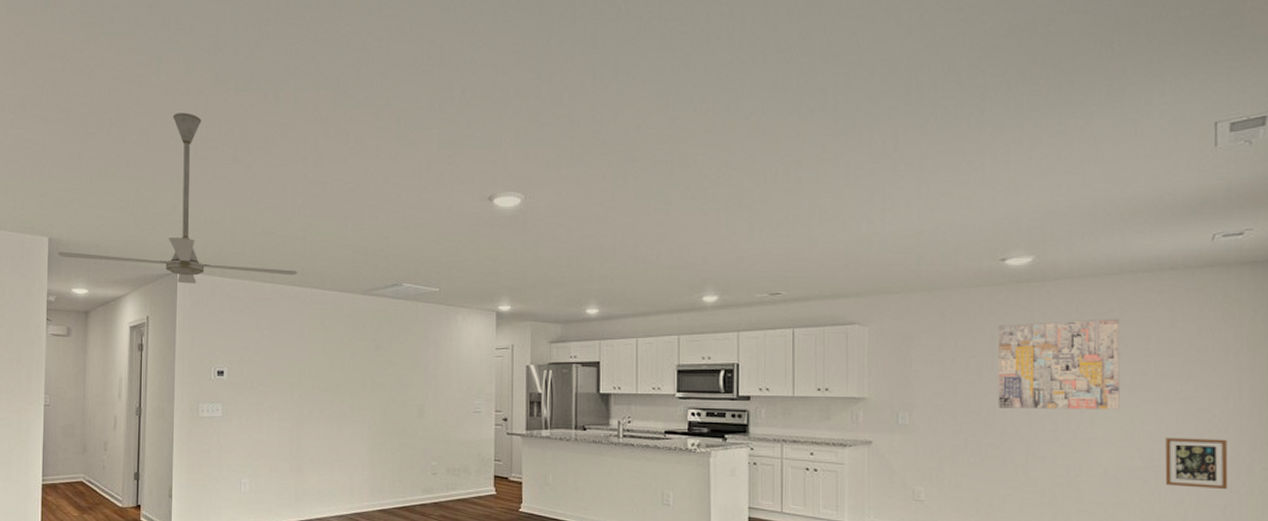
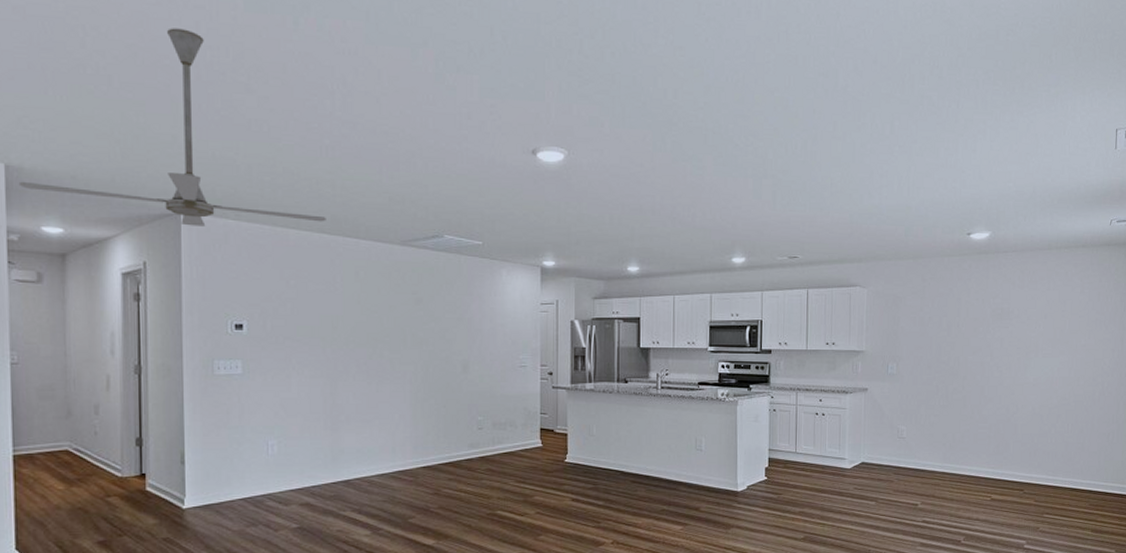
wall art: present [998,318,1120,410] -> none [961,285,1047,360]
picture frame: present [1165,438,1228,490] -> none [1072,381,1112,421]

